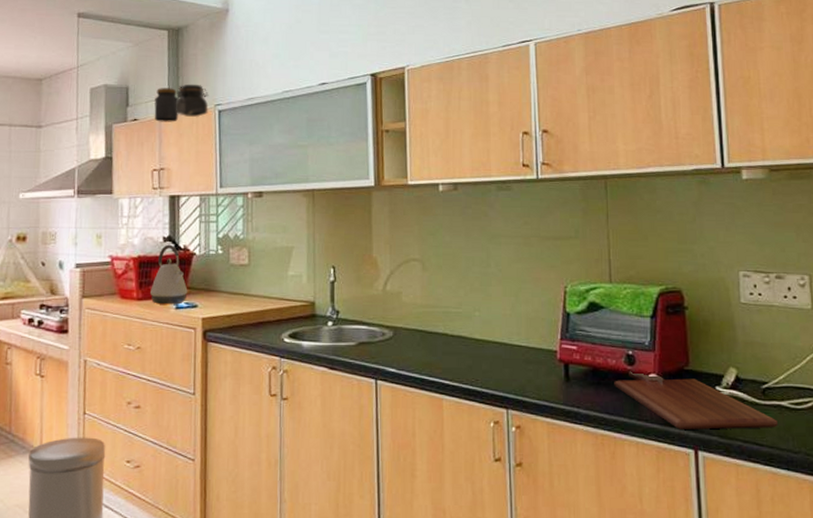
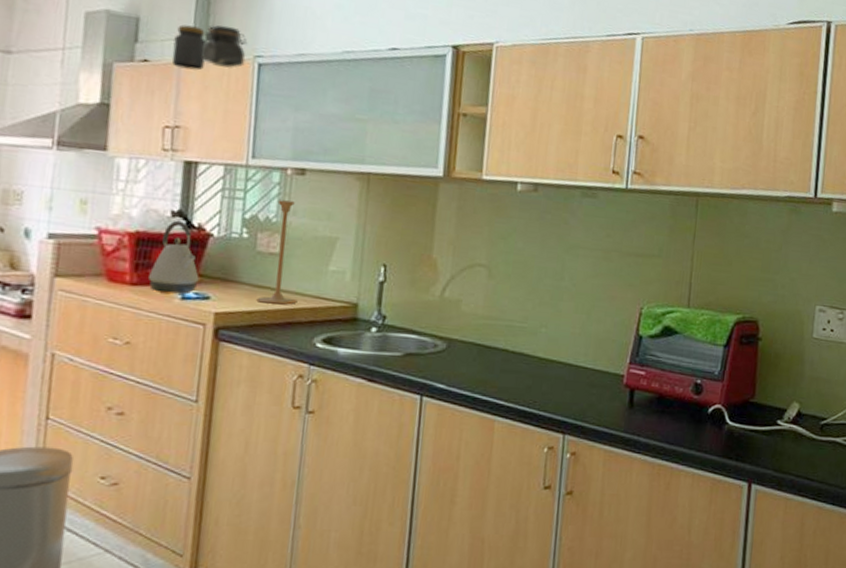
candlestick: none [233,220,266,307] -> present [256,200,298,305]
cutting board: present [614,370,778,431] -> none [678,399,830,464]

